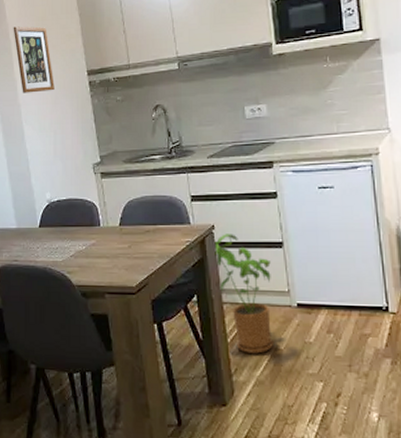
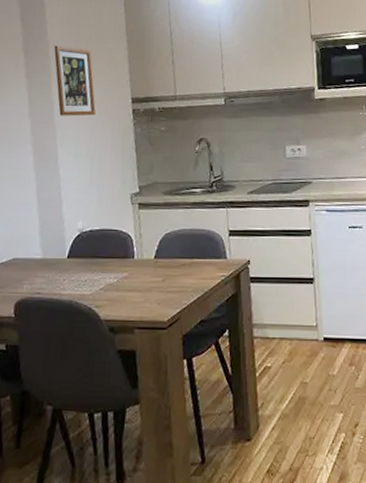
house plant: present [214,234,275,354] -> none [249,269,301,387]

